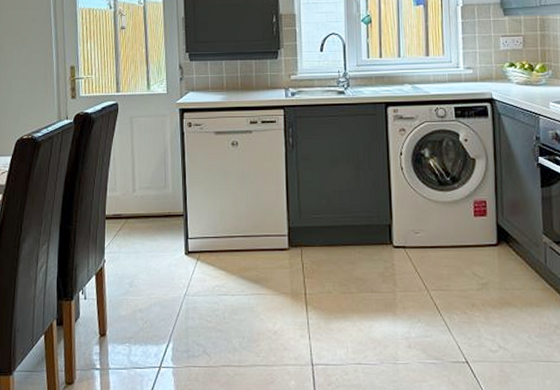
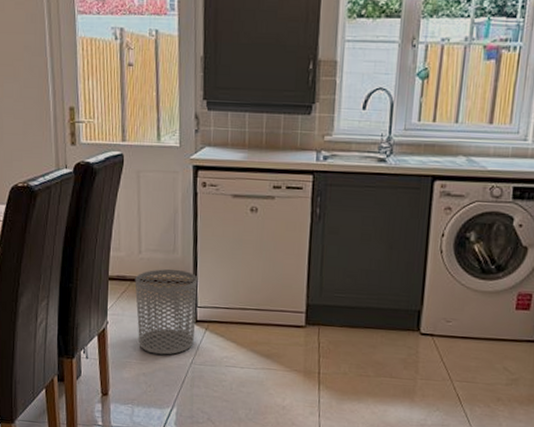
waste bin: none [130,204,188,289] -> present [135,269,198,355]

